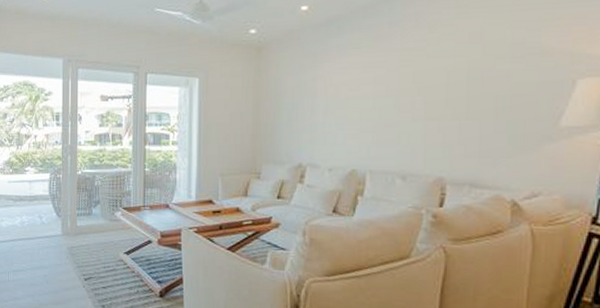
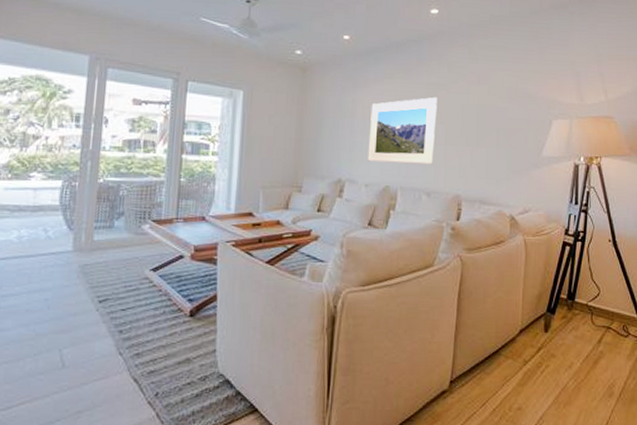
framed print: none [331,64,415,144] -> present [367,96,437,165]

